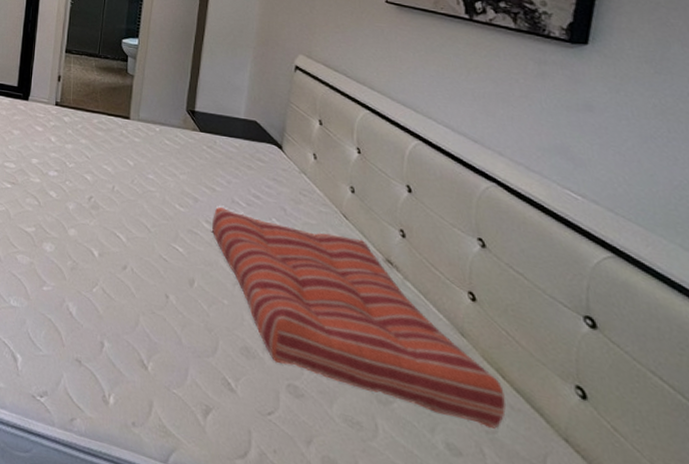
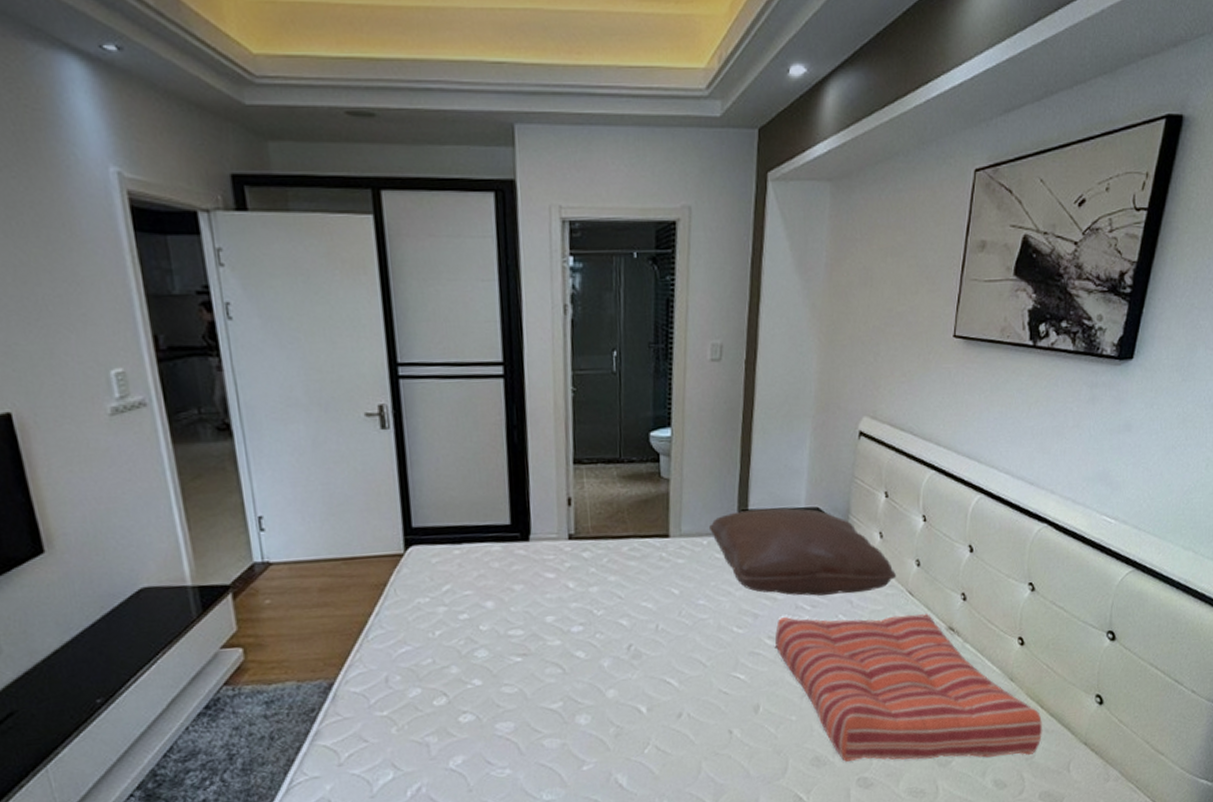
pillow: none [162,110,330,205] -> present [709,508,896,596]

